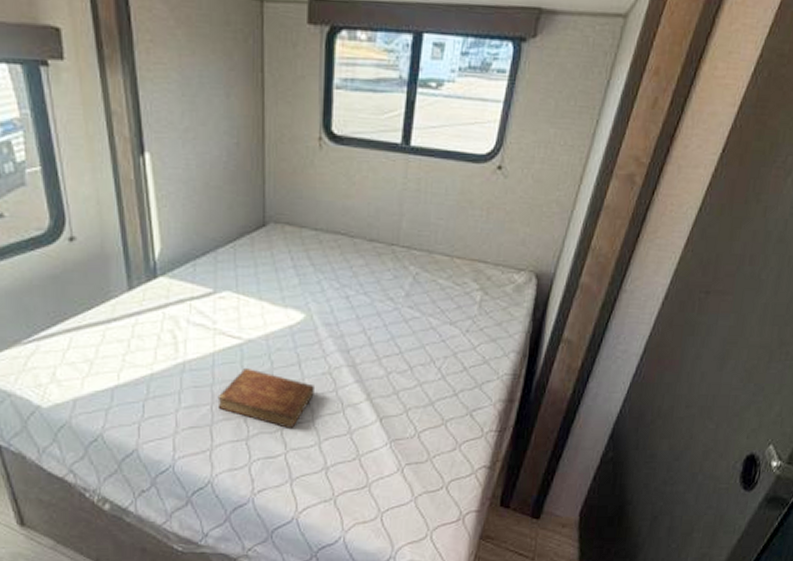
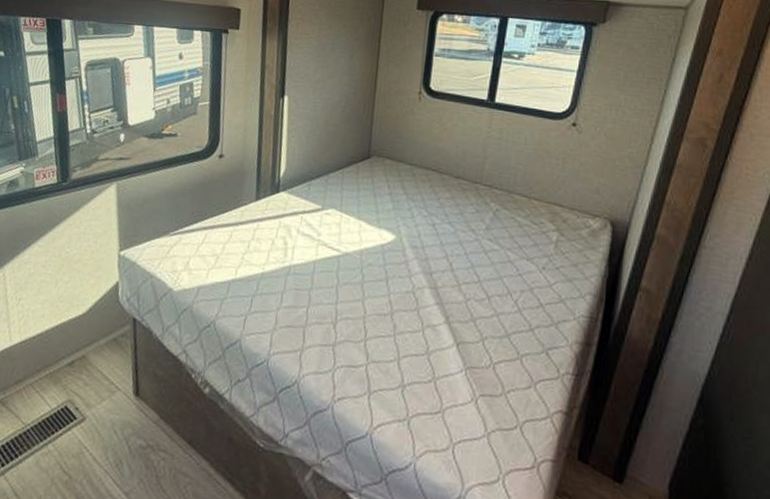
bible: present [217,367,314,430] -> none [312,277,398,342]

